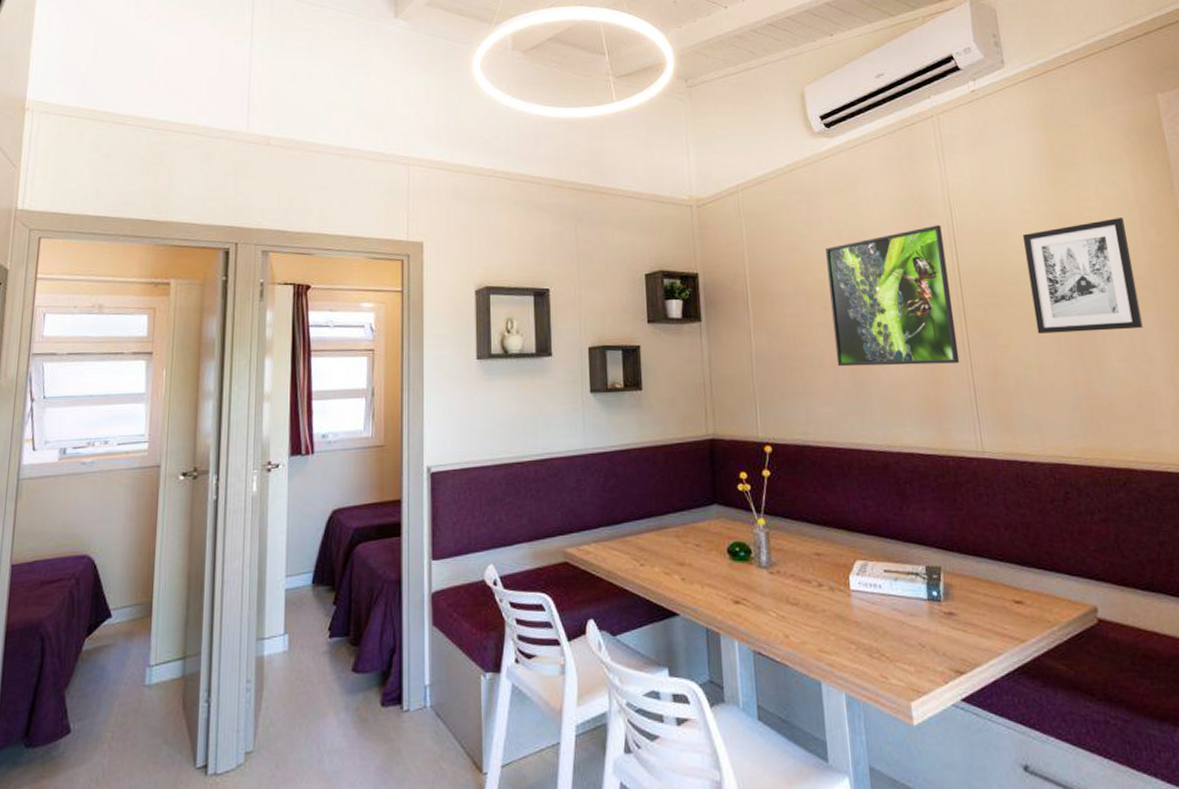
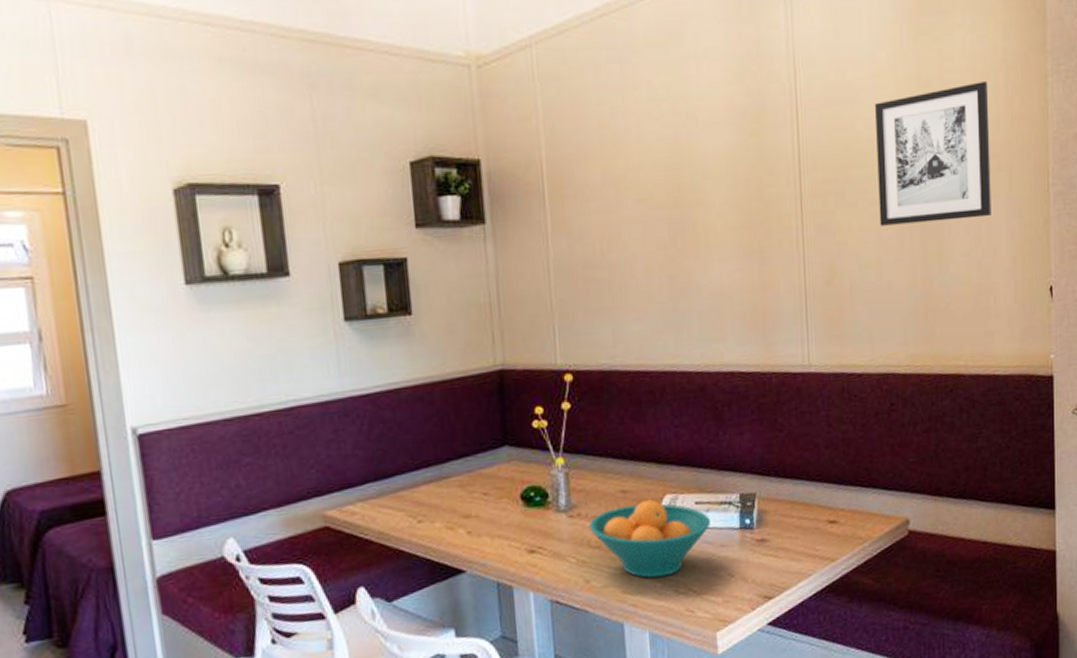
fruit bowl: none [787,563,900,640] -> present [588,499,712,579]
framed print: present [826,225,960,367] -> none [642,91,792,275]

